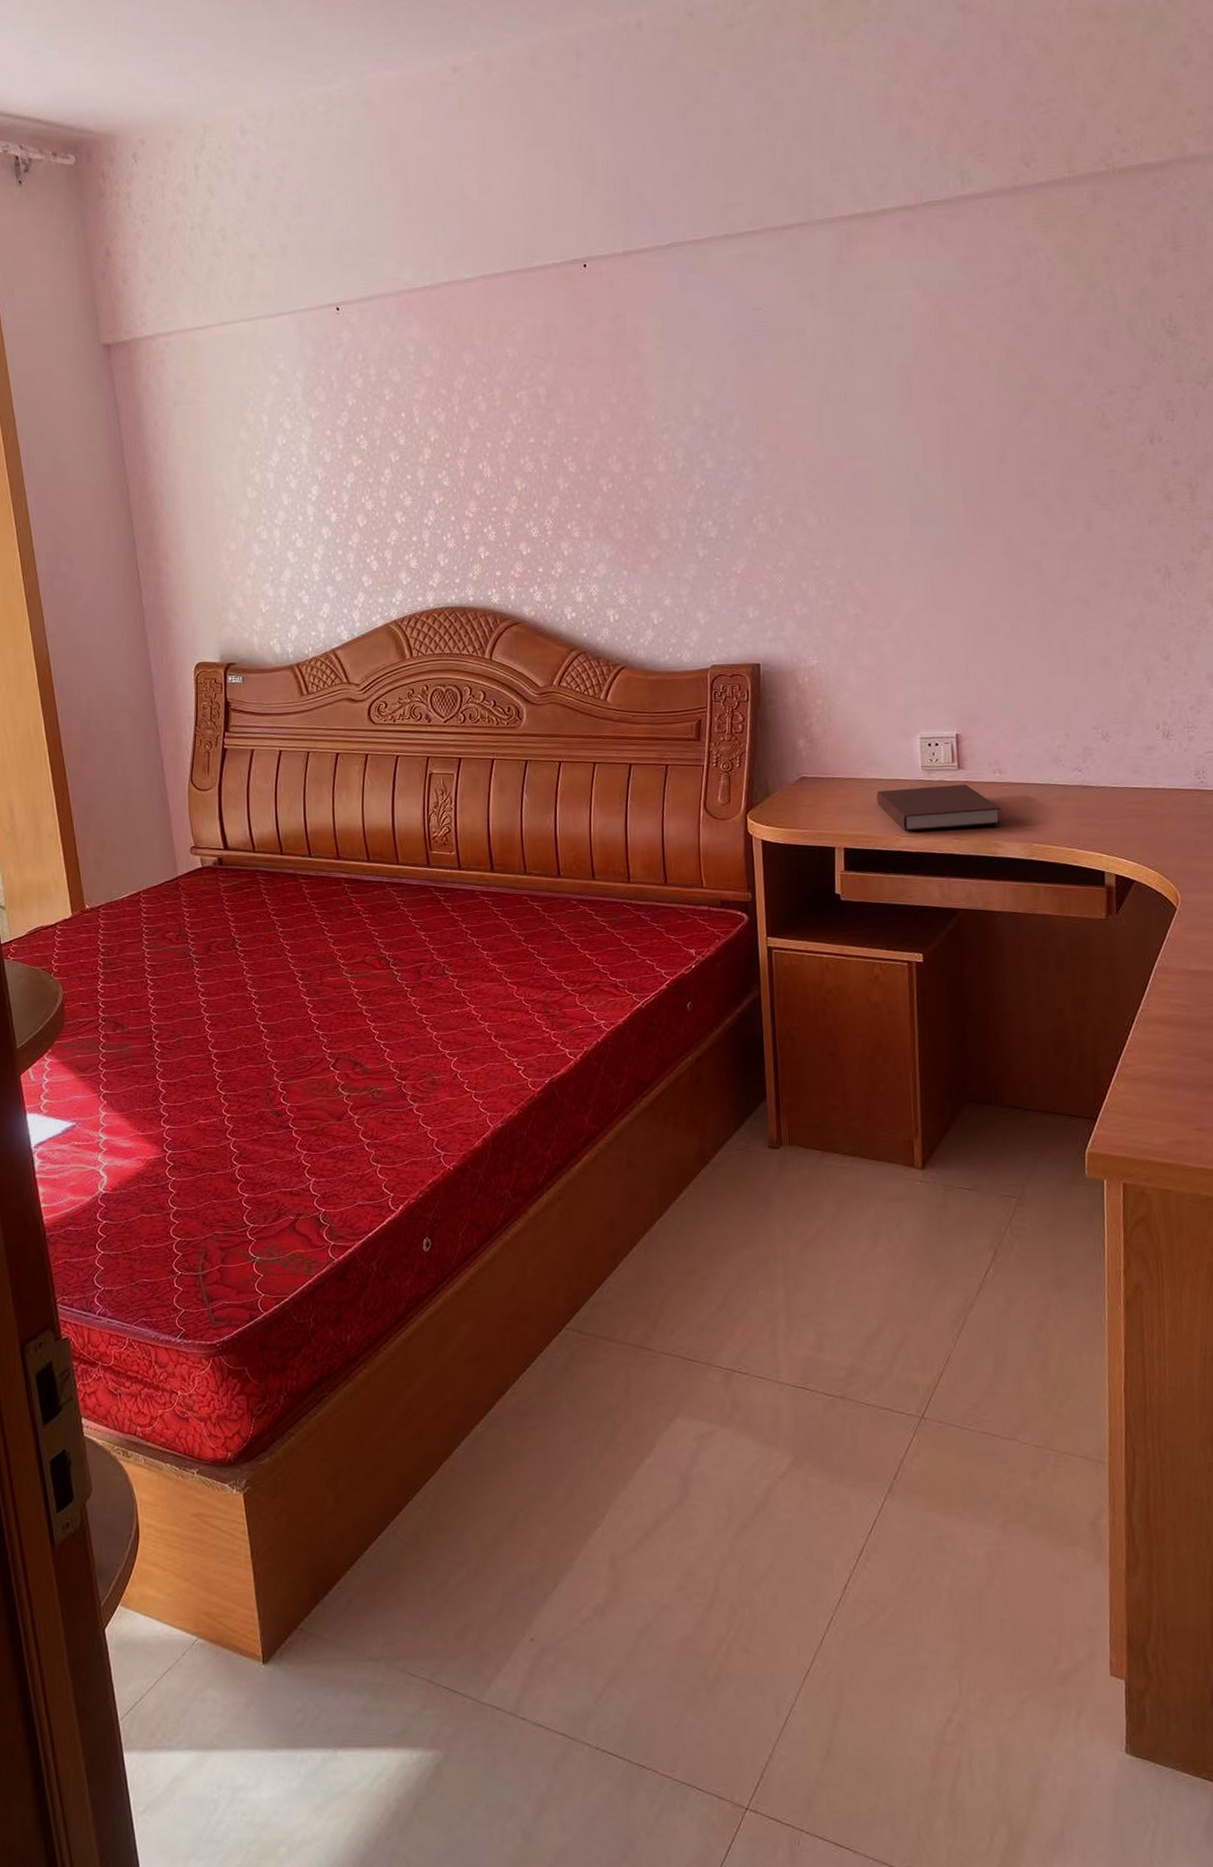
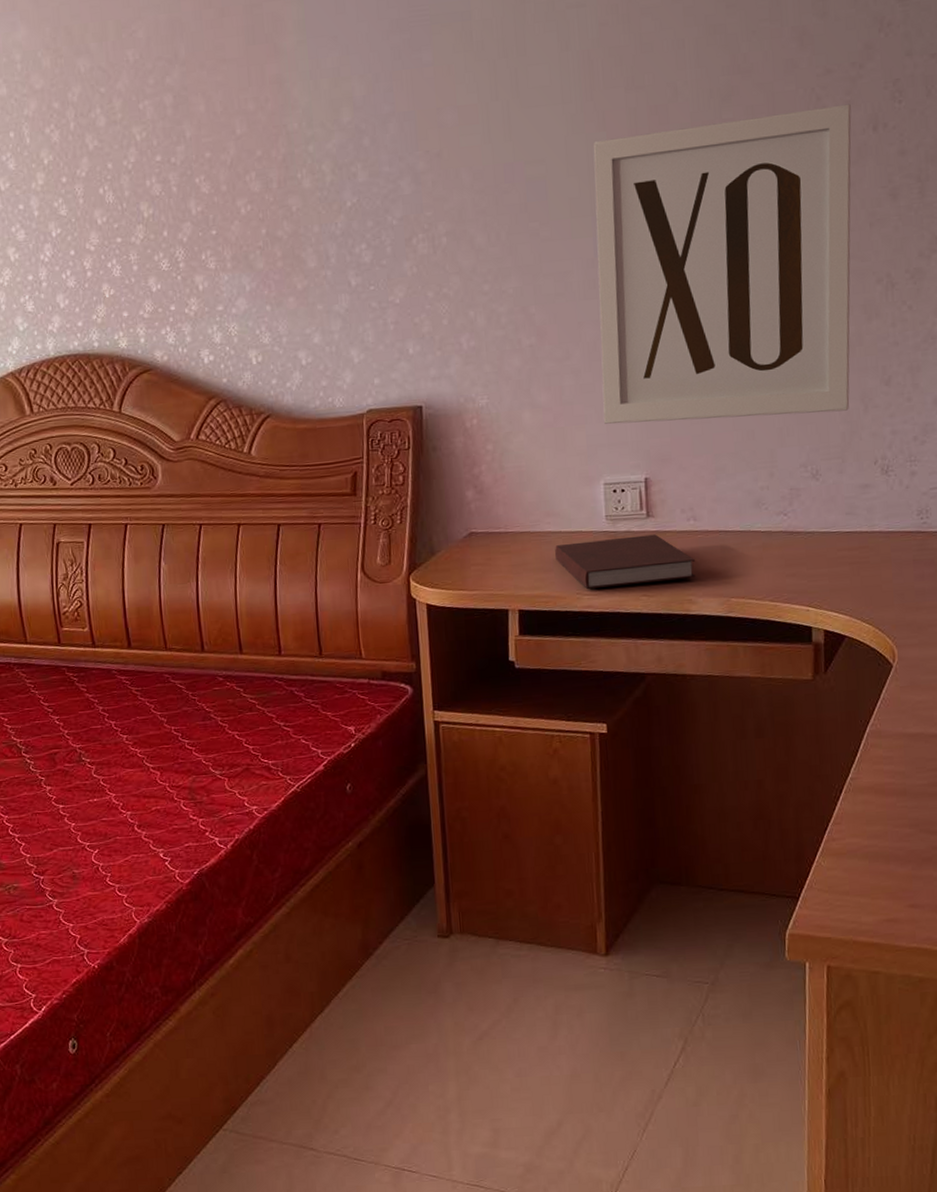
wall art: none [911,420,1134,686] -> present [593,104,852,424]

